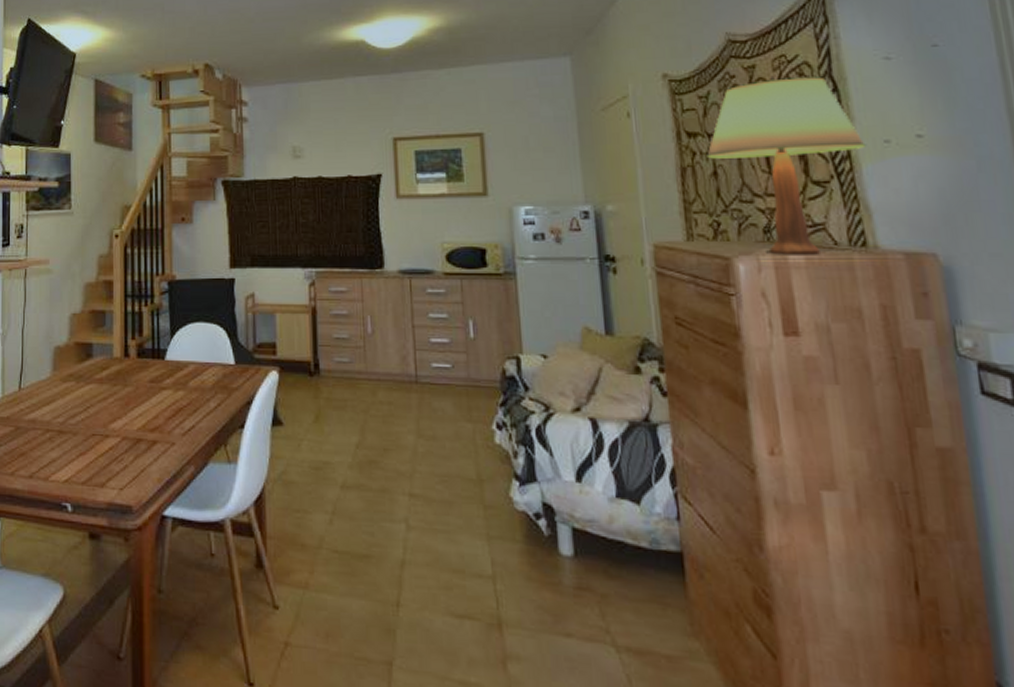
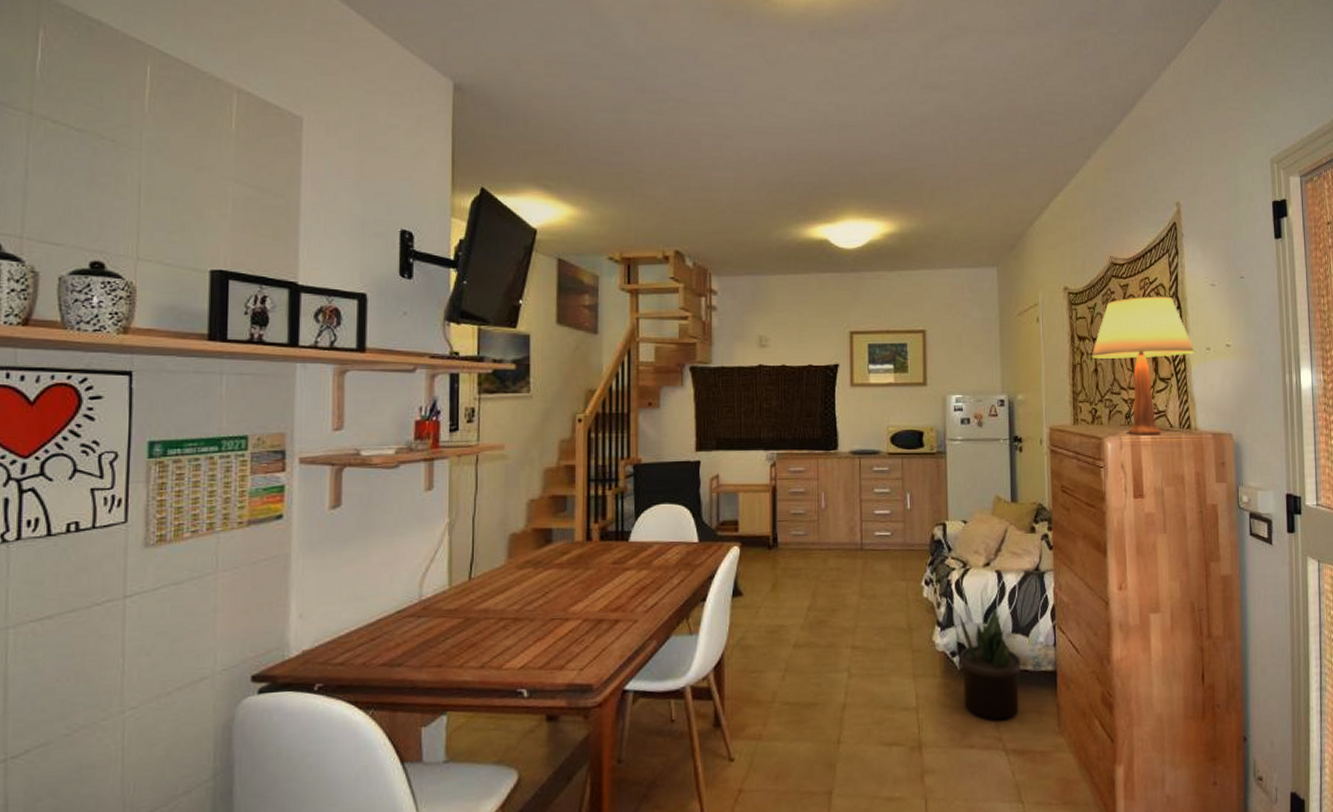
planter: none [543,464,632,606] -> present [959,608,1021,720]

